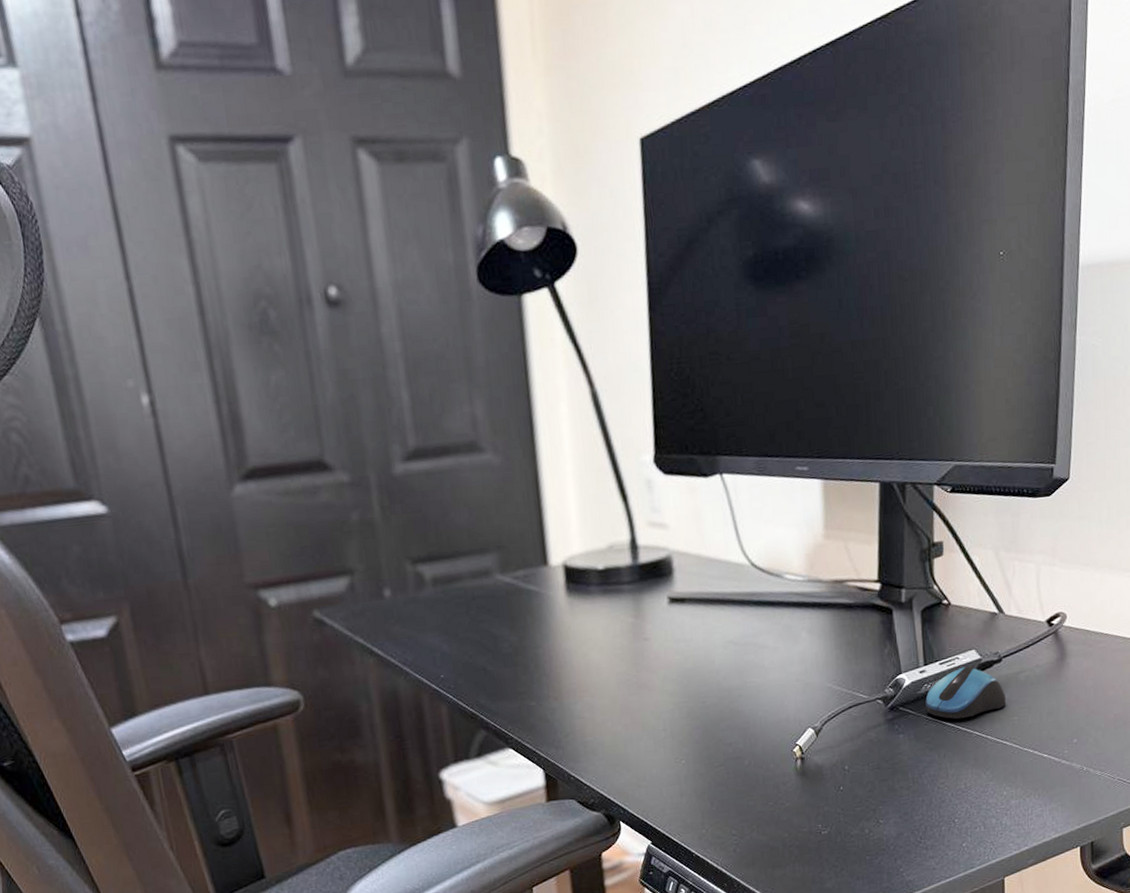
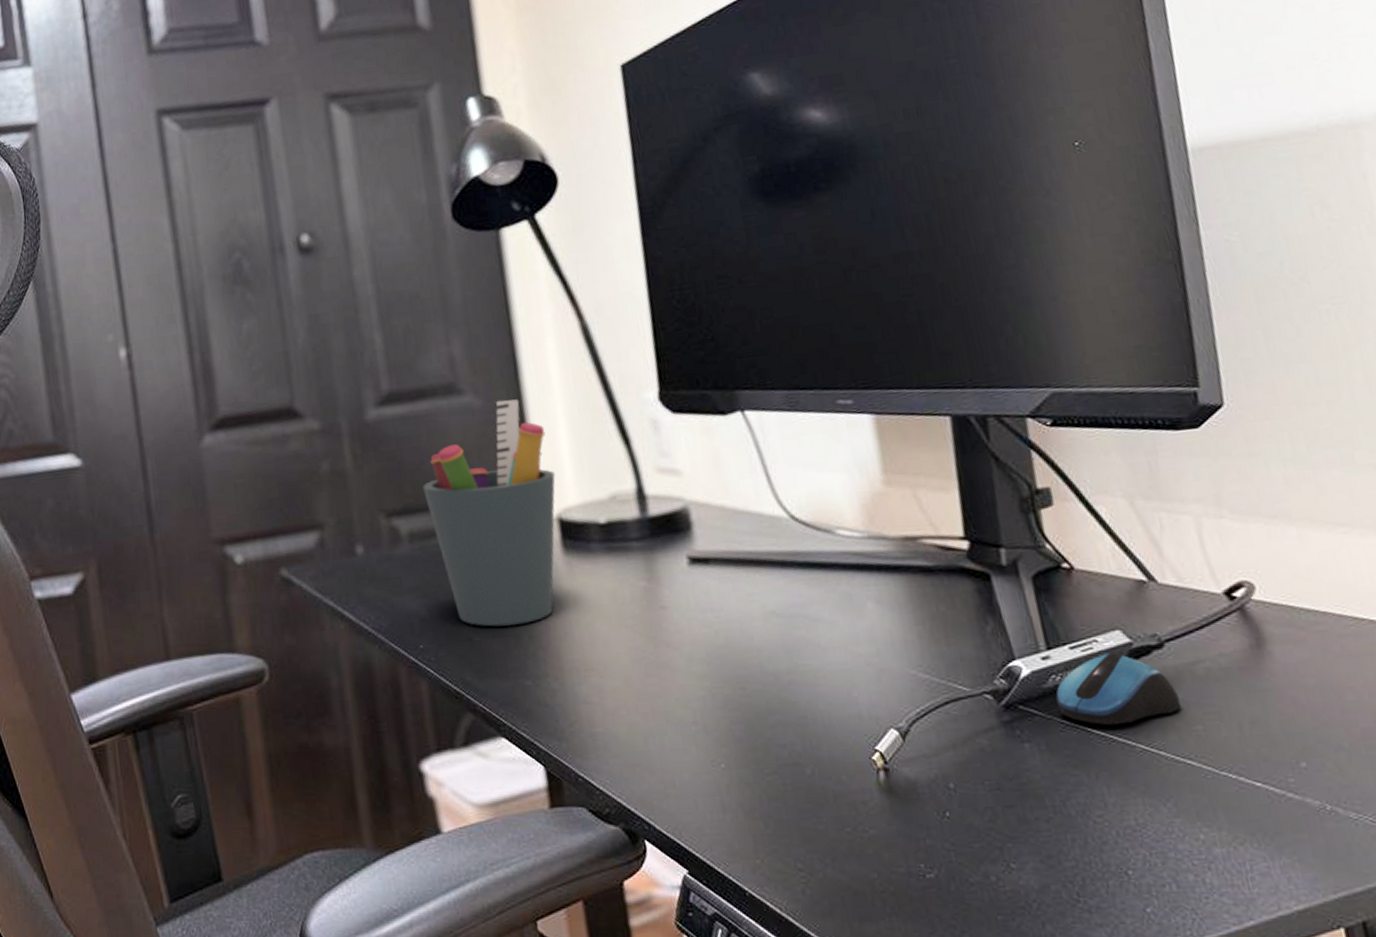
pen holder: none [445,458,563,658] -> present [422,399,556,627]

